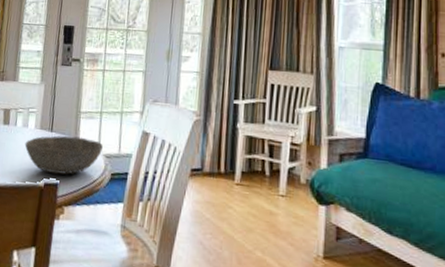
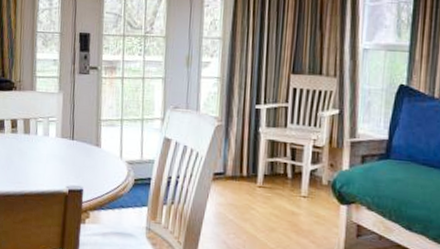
bowl: present [25,136,103,175] -> none [47,144,125,181]

